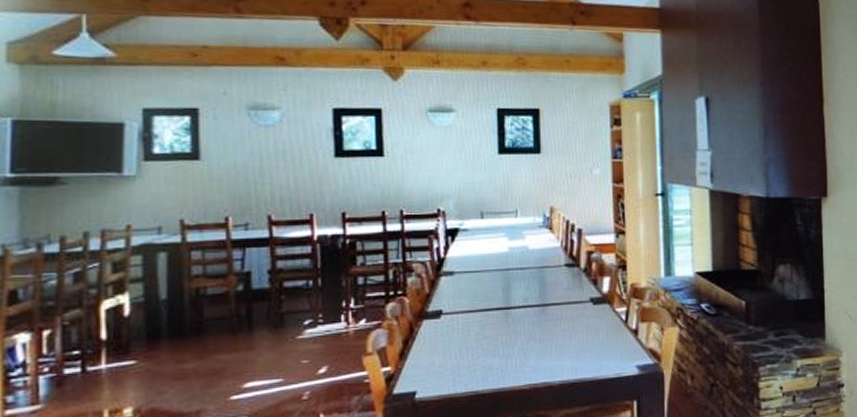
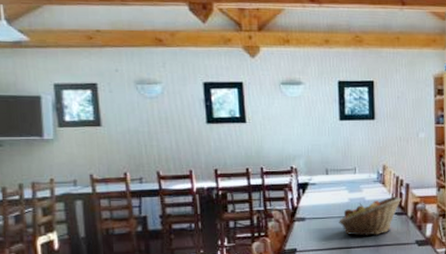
fruit basket: none [496,244,573,293] -> present [339,196,402,236]

